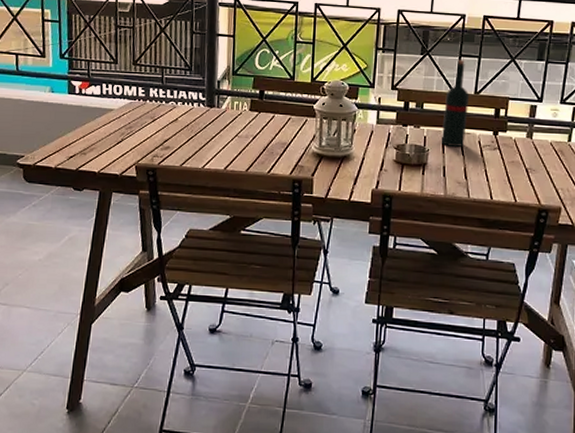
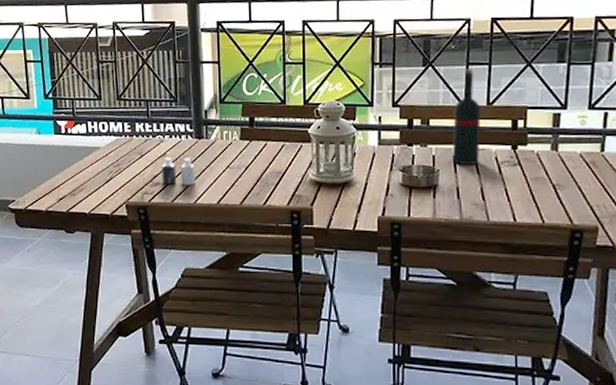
candle: none [172,122,205,152] -> present [162,156,195,186]

